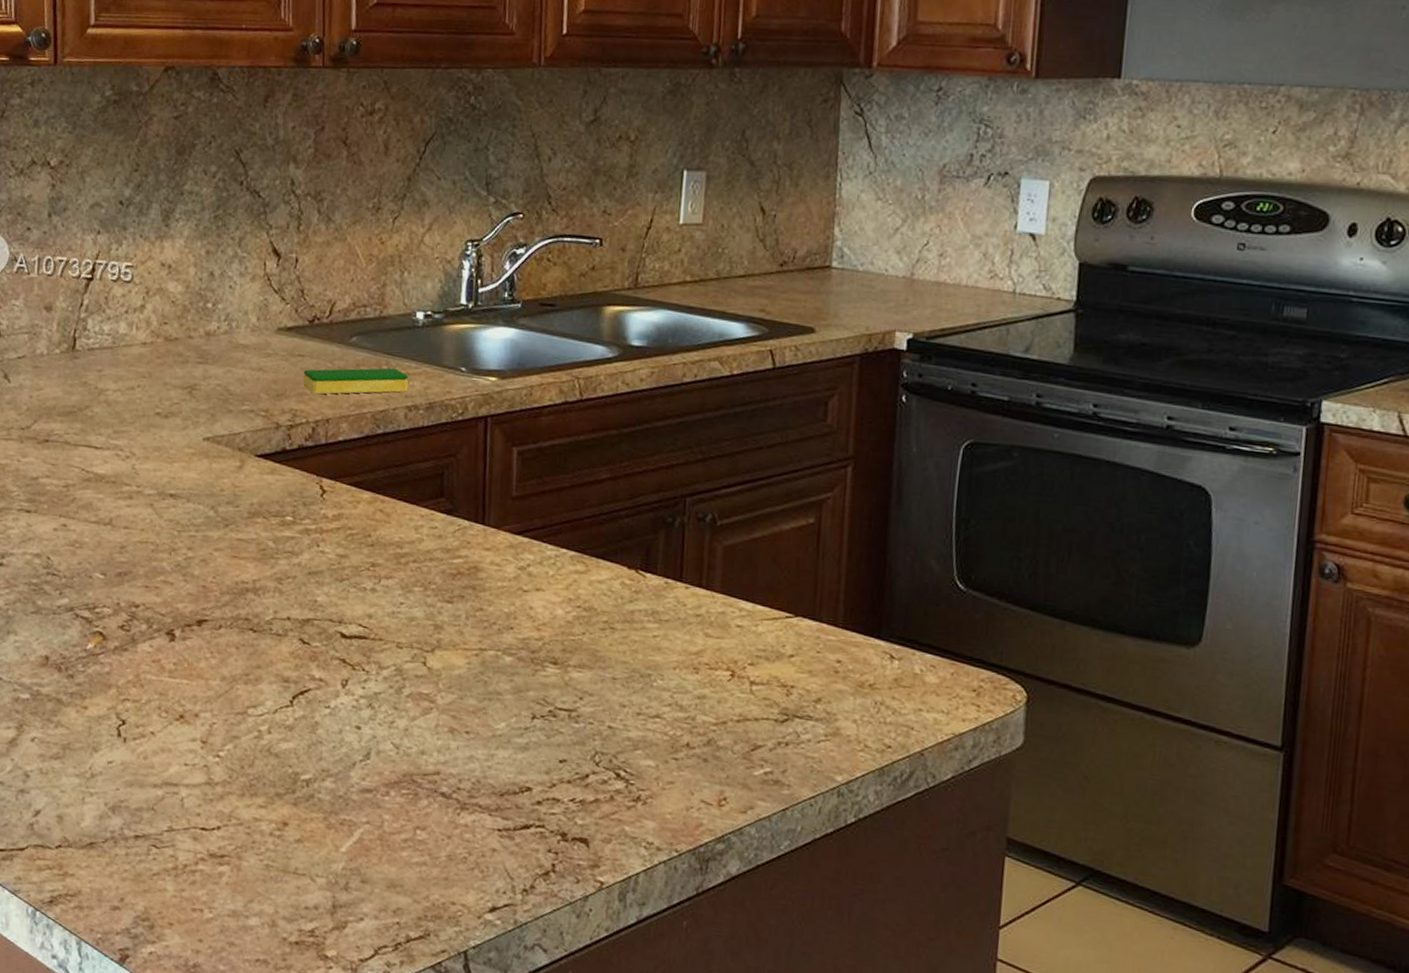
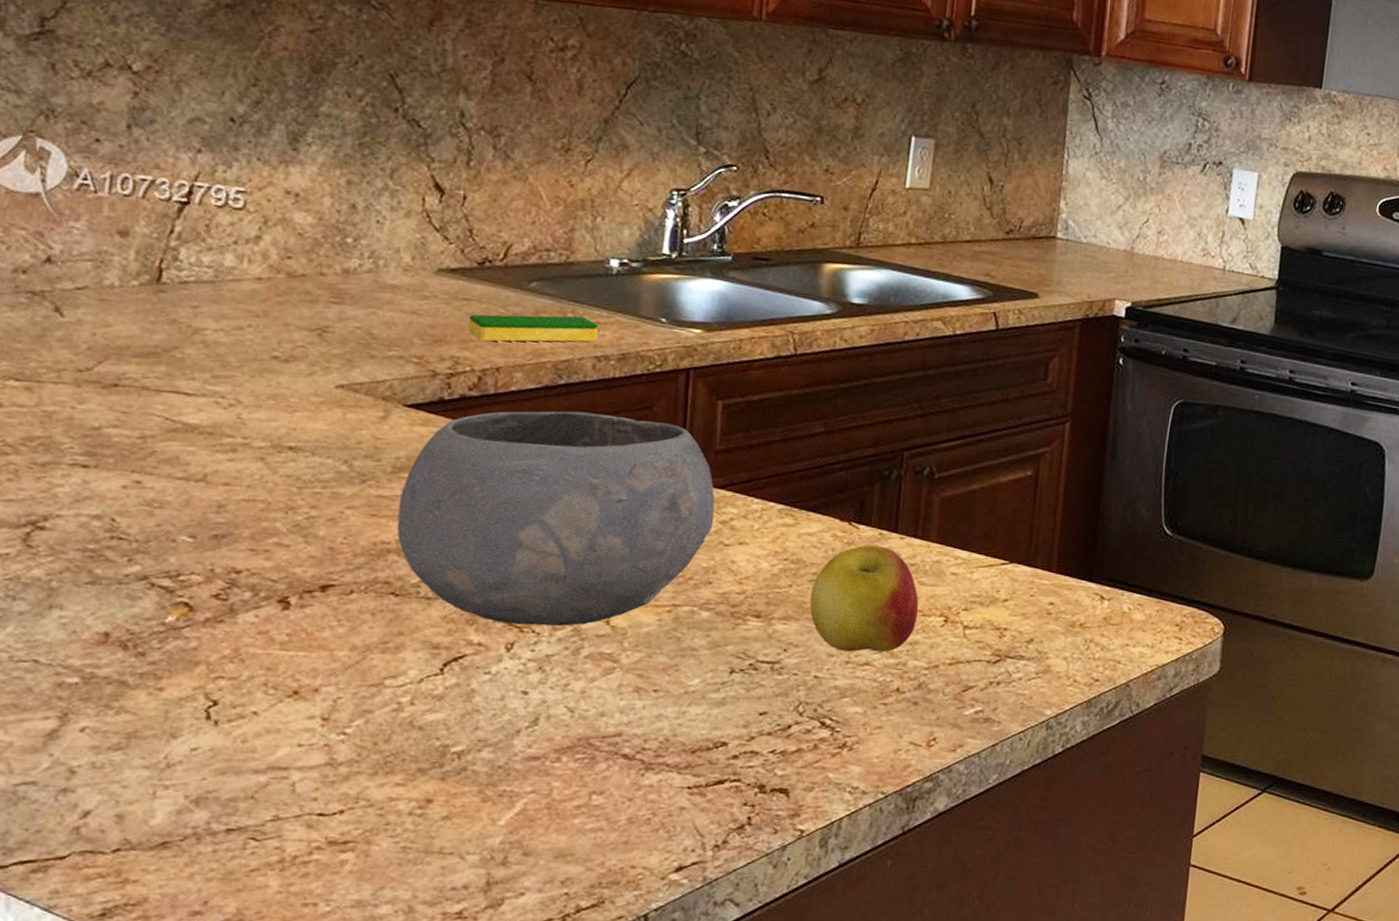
bowl: none [253,459,514,666] -> present [396,411,715,626]
apple: none [602,594,705,706] -> present [809,545,919,653]

